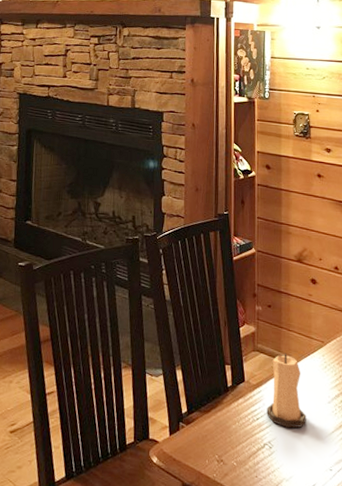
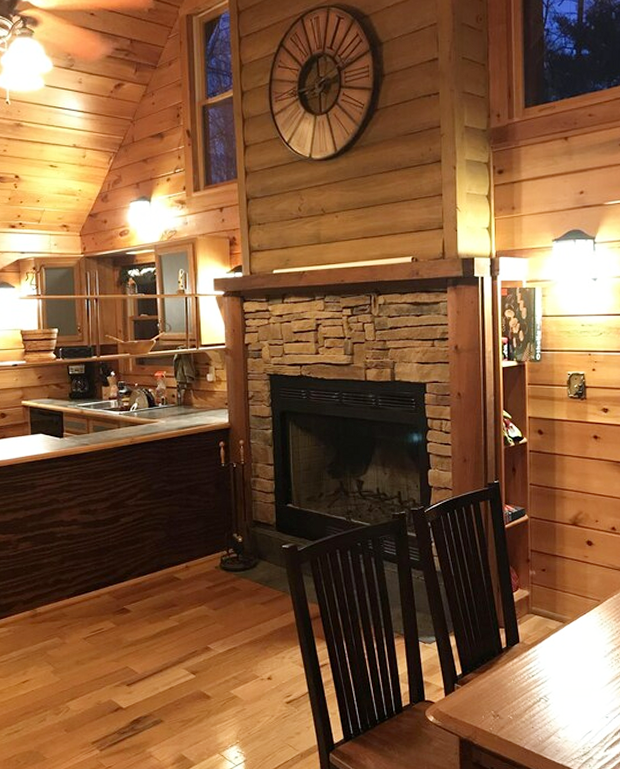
candle: present [267,353,306,428] -> none [542,613,582,682]

